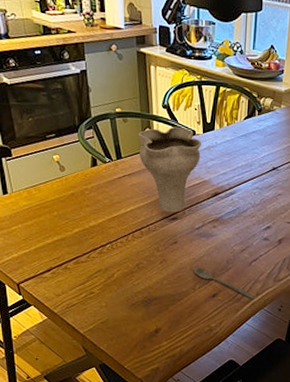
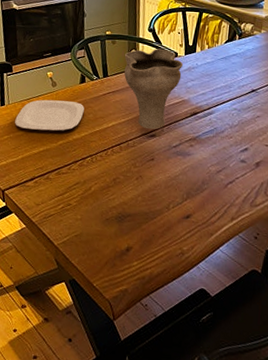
plate: none [22,185,99,220] -> present [15,99,84,132]
spoon: present [192,266,255,299] -> none [167,185,230,224]

